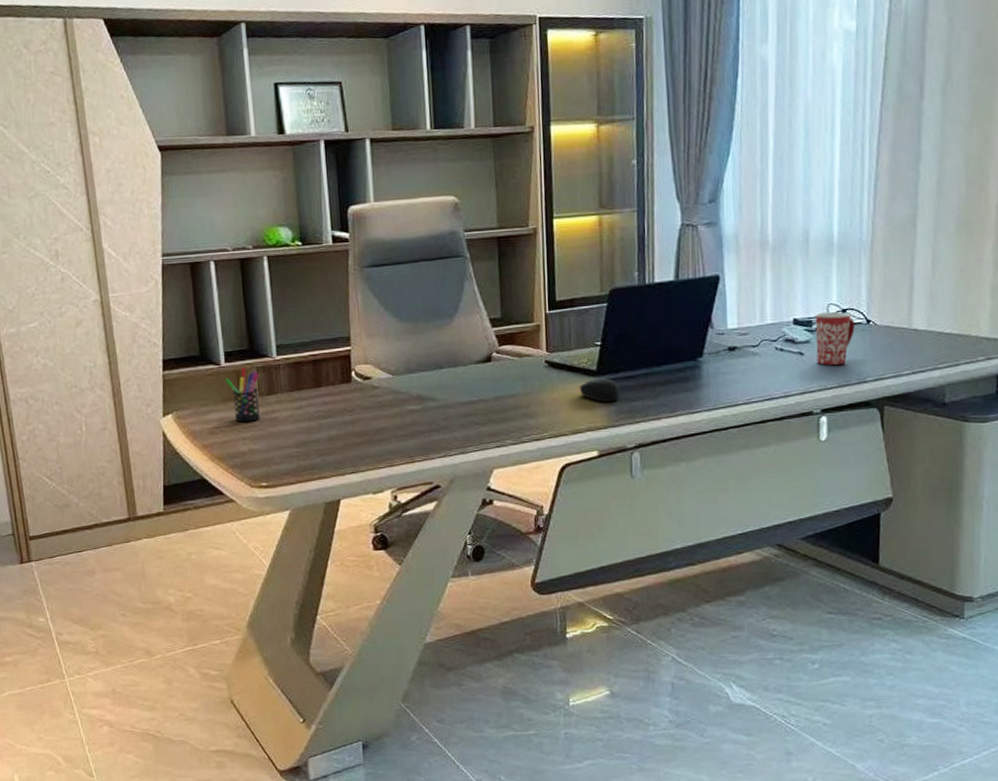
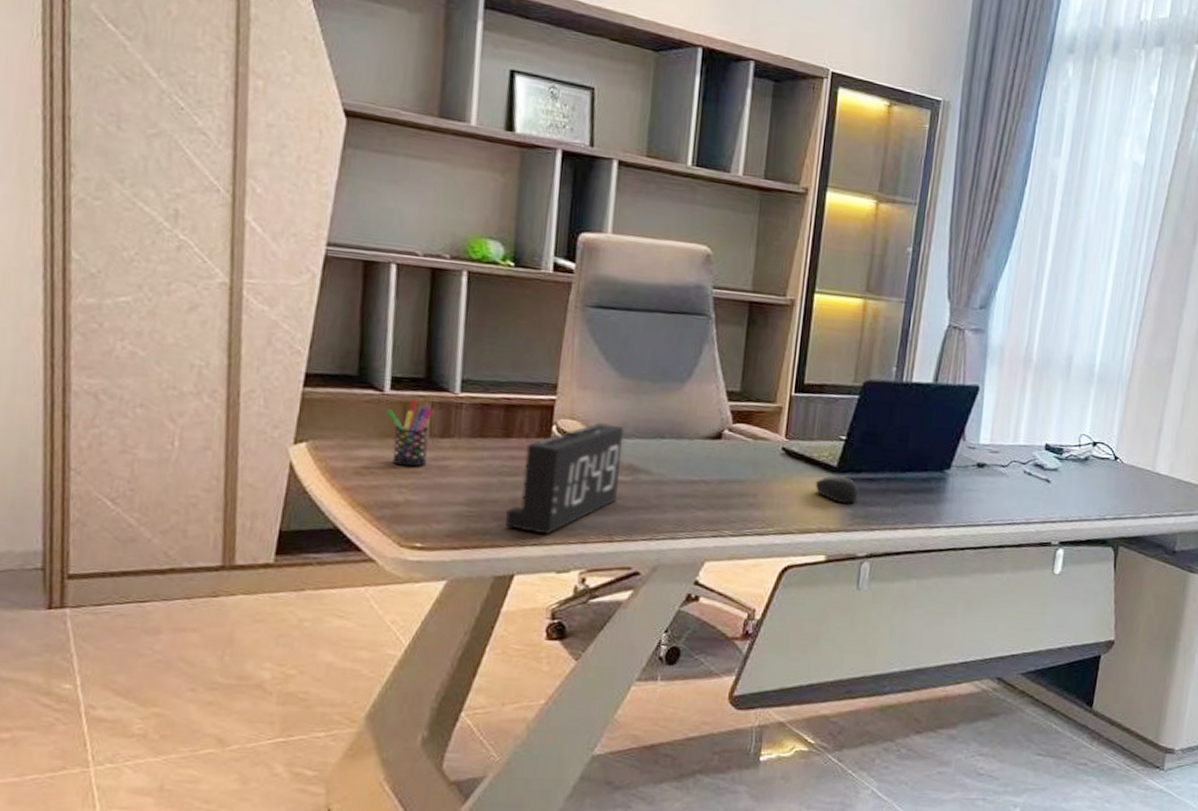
alarm clock: none [327,362,412,463] -> present [505,422,624,535]
mug: present [815,311,855,365] -> none [1062,441,1103,498]

